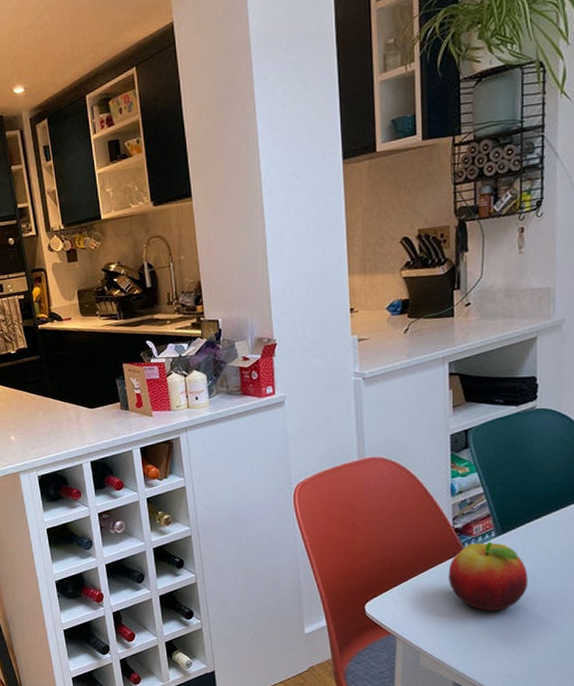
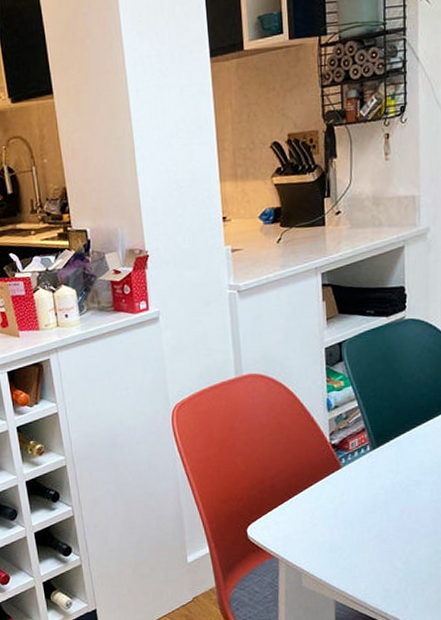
fruit: present [448,541,529,611] -> none [327,455,403,527]

